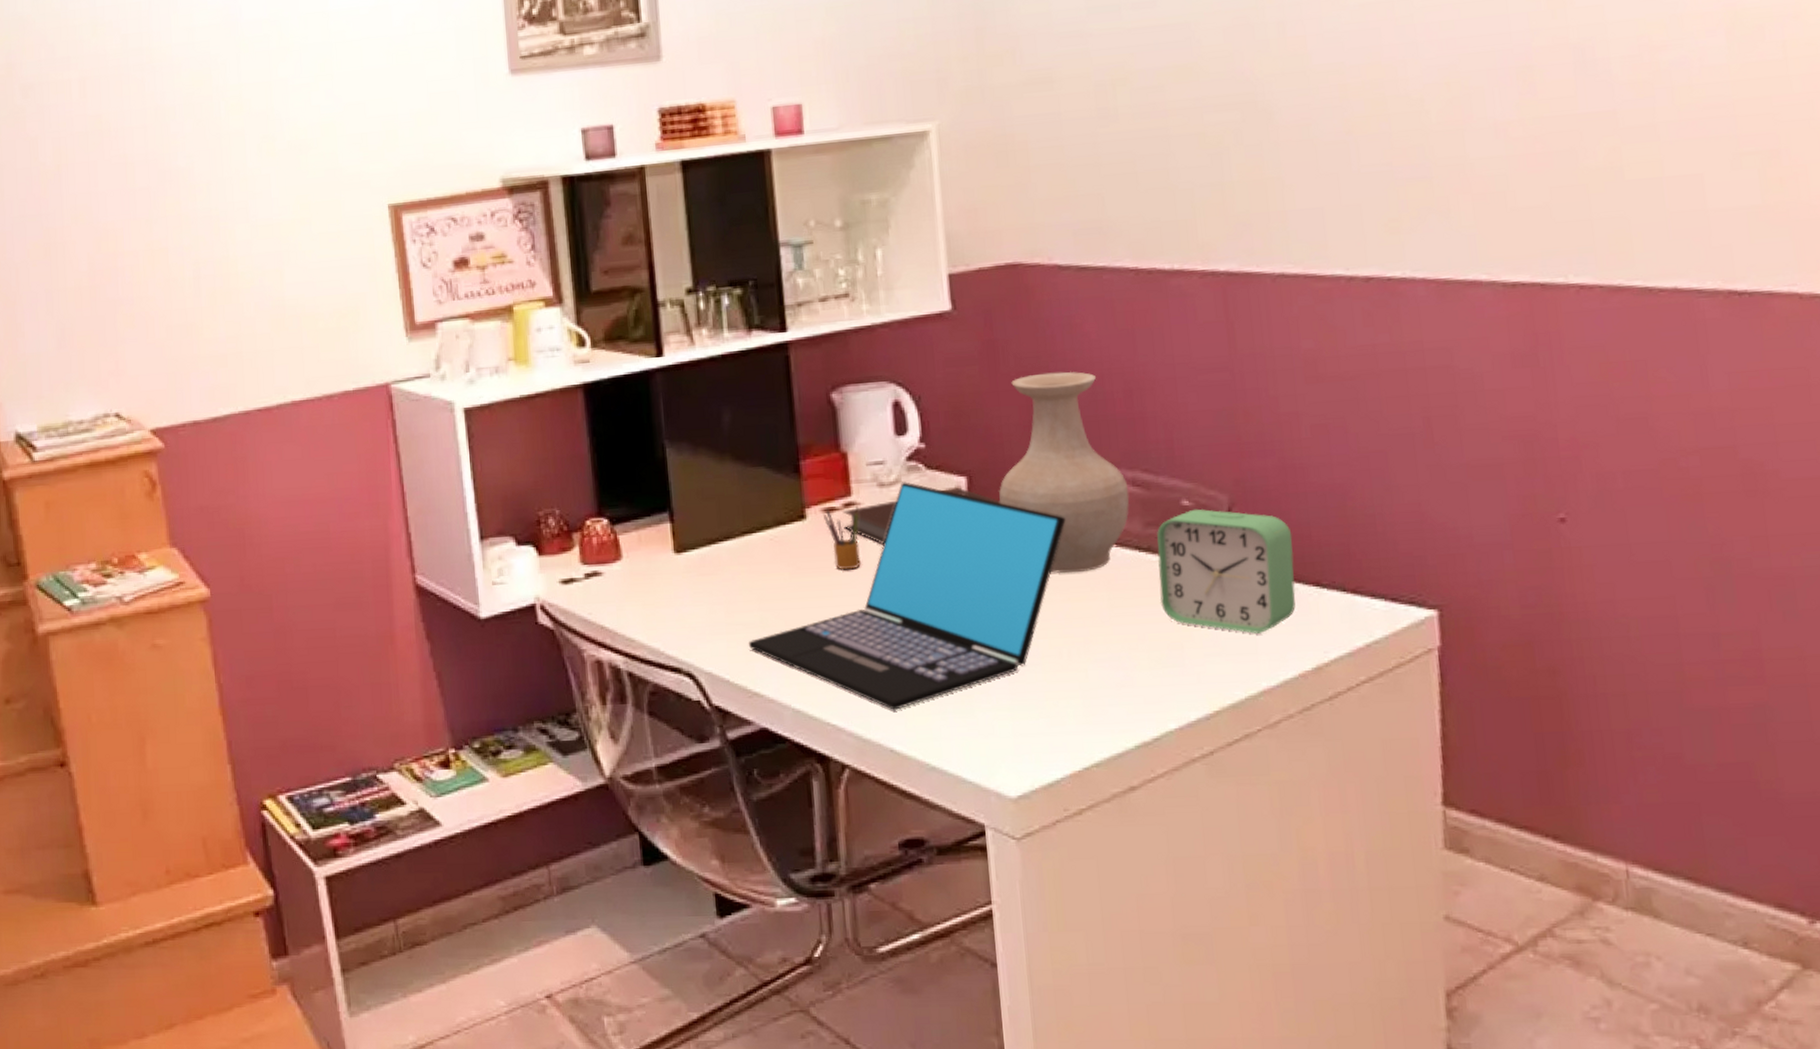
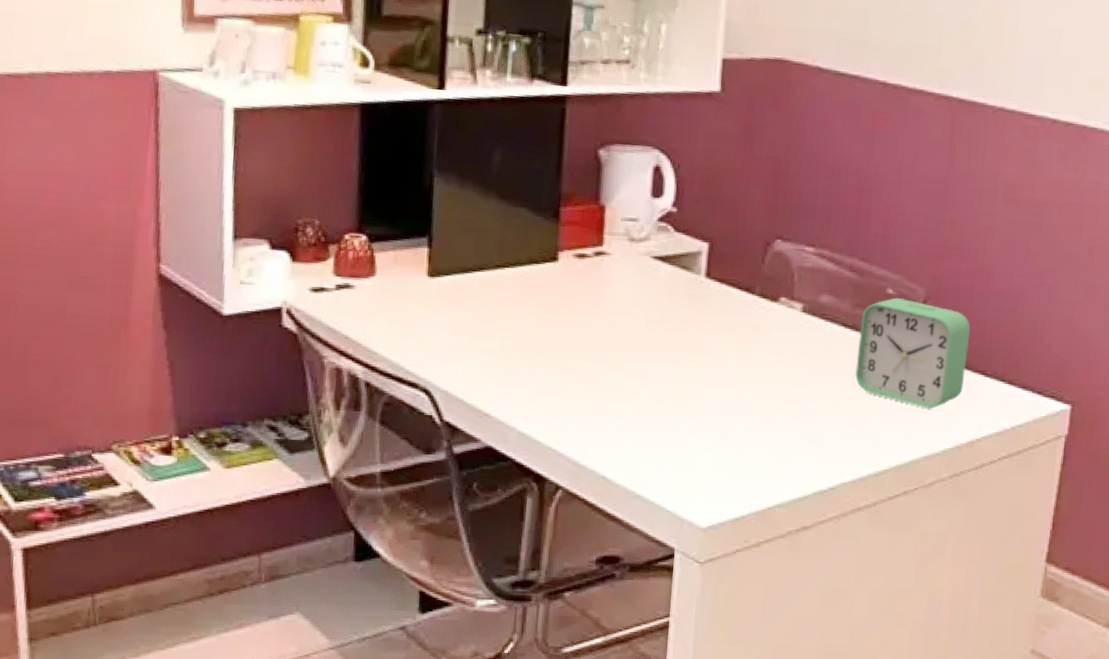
laptop: present [749,482,1066,710] -> none [486,240,788,442]
pencil box: present [822,505,861,570] -> none [574,254,608,313]
notebook: present [842,488,1000,545] -> none [591,252,734,294]
vase: present [999,371,1130,573] -> none [734,161,846,340]

